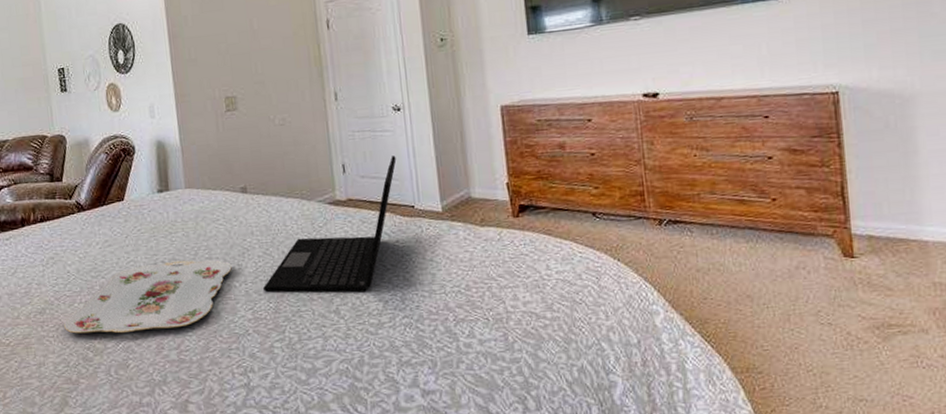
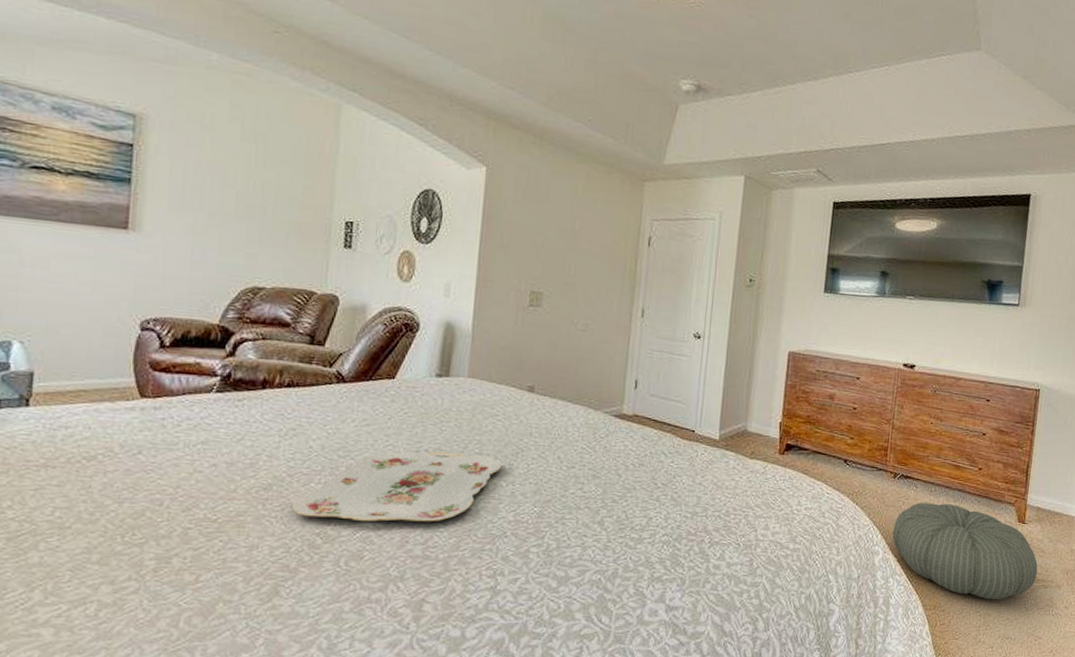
laptop: present [263,155,397,293] -> none [531,380,688,507]
pouf: none [671,246,888,355] -> present [892,502,1038,600]

